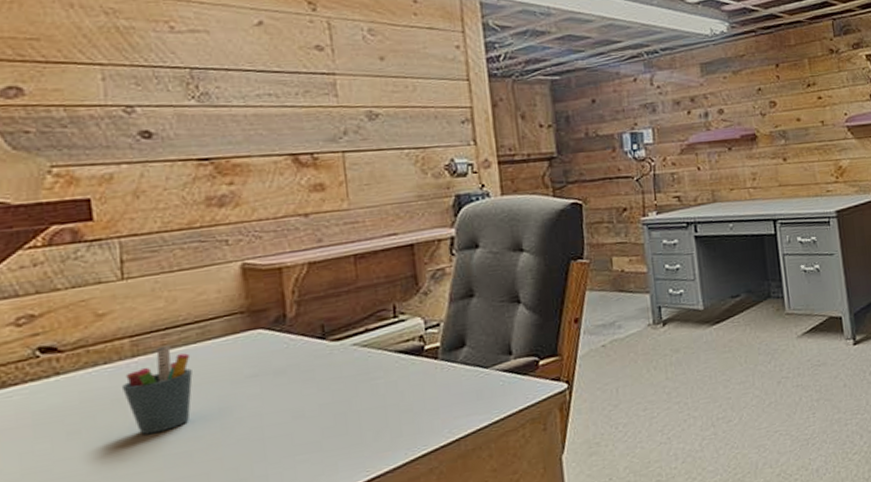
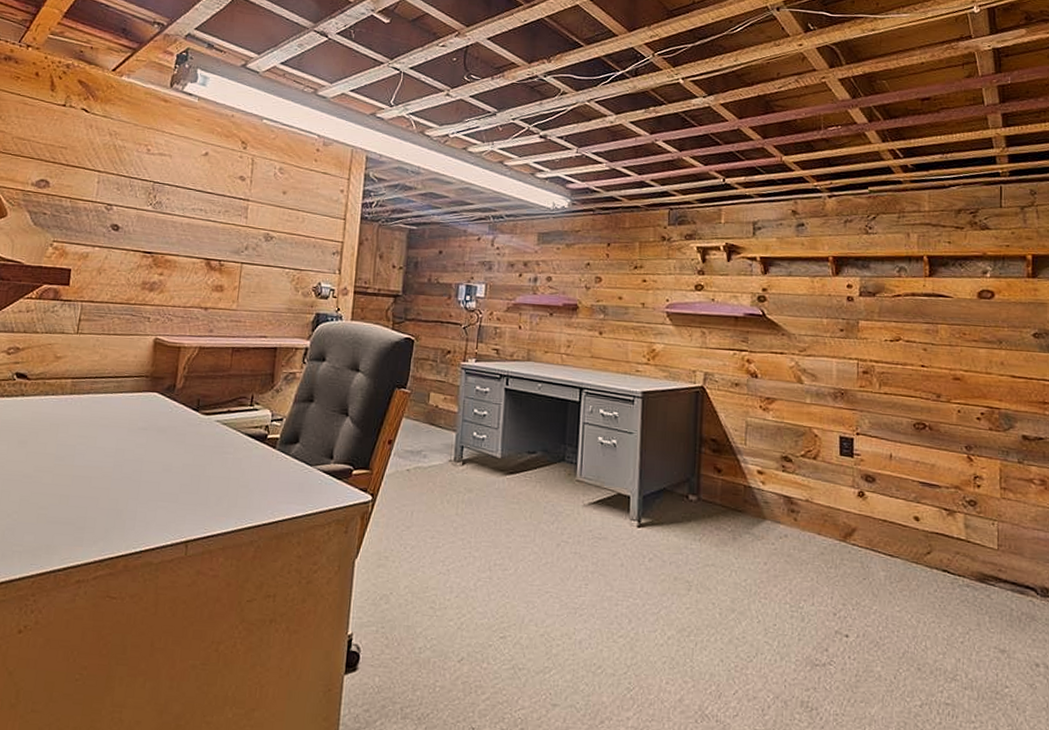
pen holder: present [122,345,193,435] -> none [59,390,107,457]

